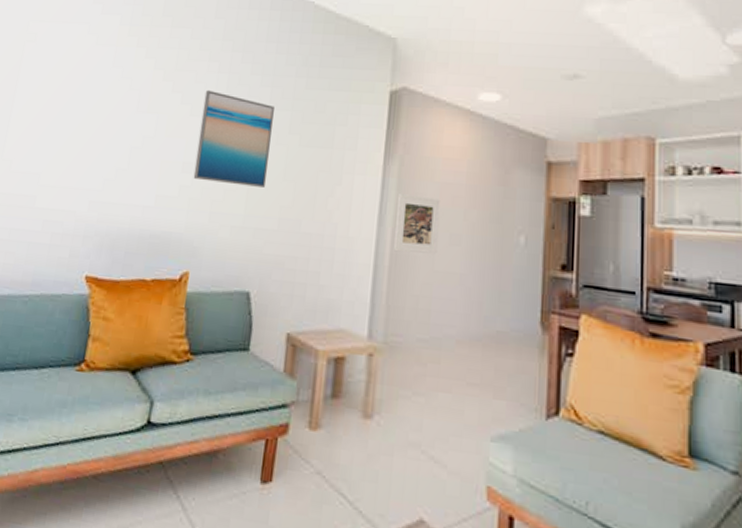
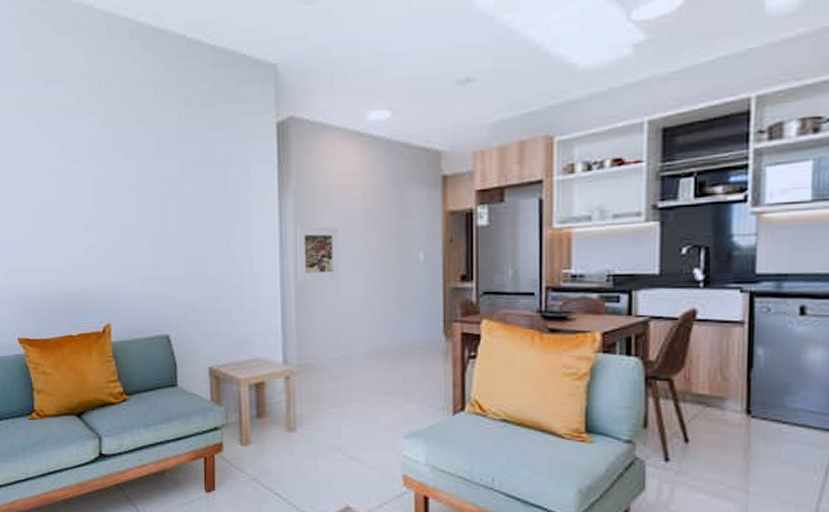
wall art: present [193,89,274,187] -> none [92,145,168,238]

